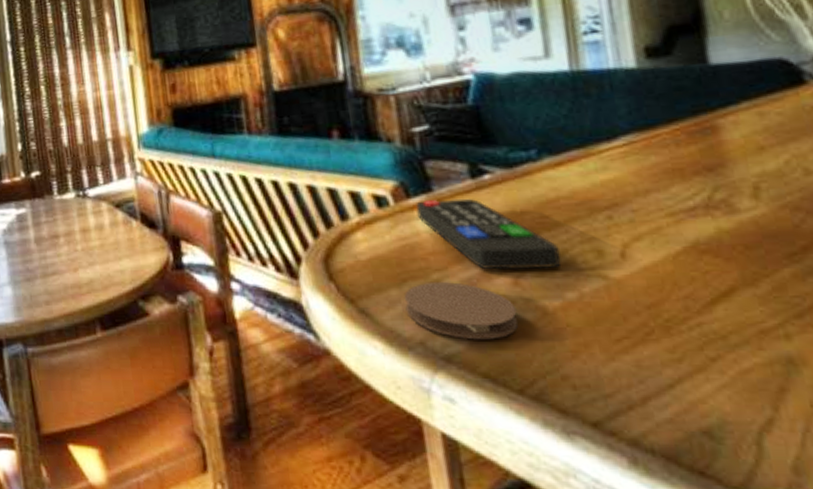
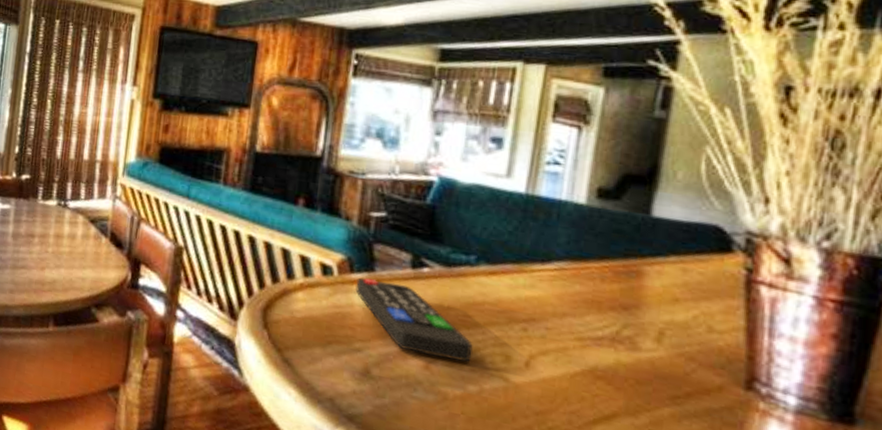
coaster: present [404,282,519,340] -> none [324,348,422,411]

